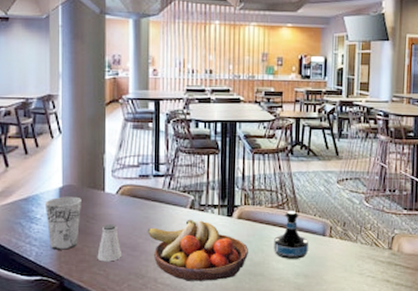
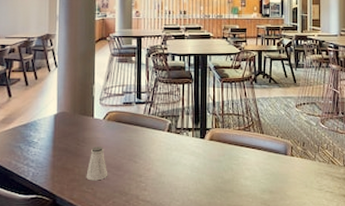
cup: present [44,196,81,250] -> none [41,122,73,170]
fruit bowl: present [147,219,248,281] -> none [130,141,219,198]
tequila bottle: present [274,211,308,259] -> none [242,133,272,176]

